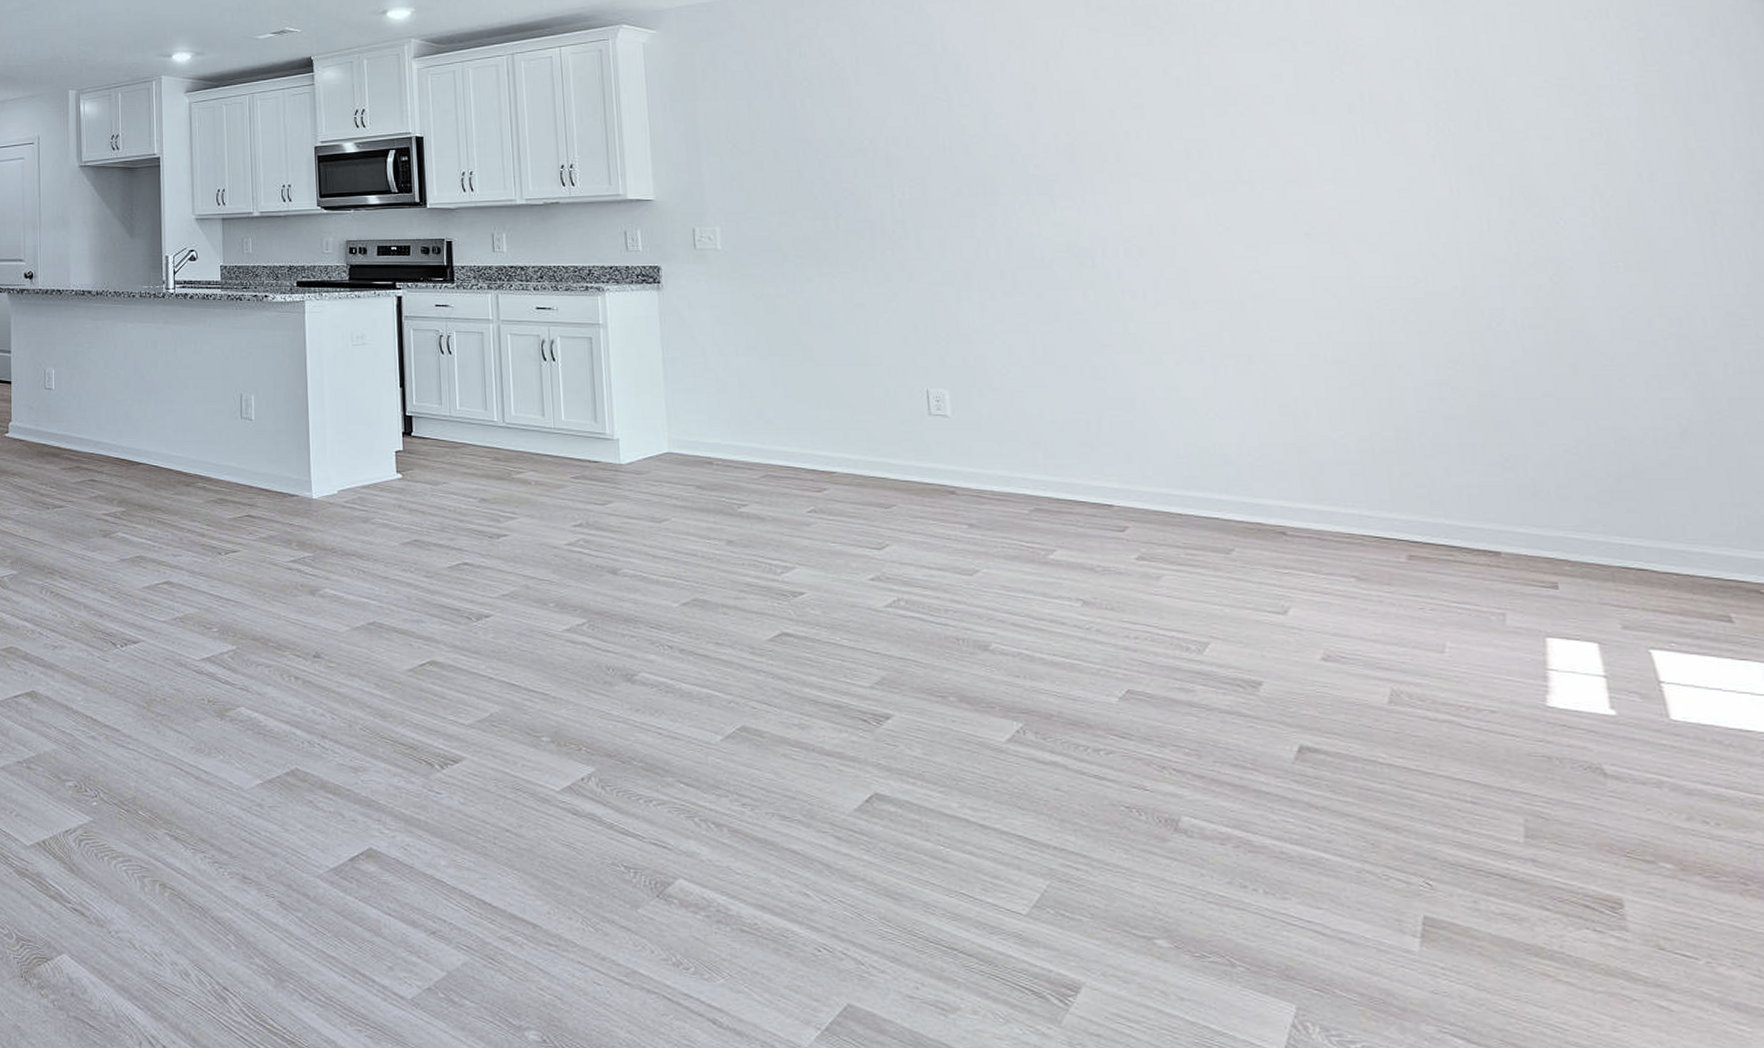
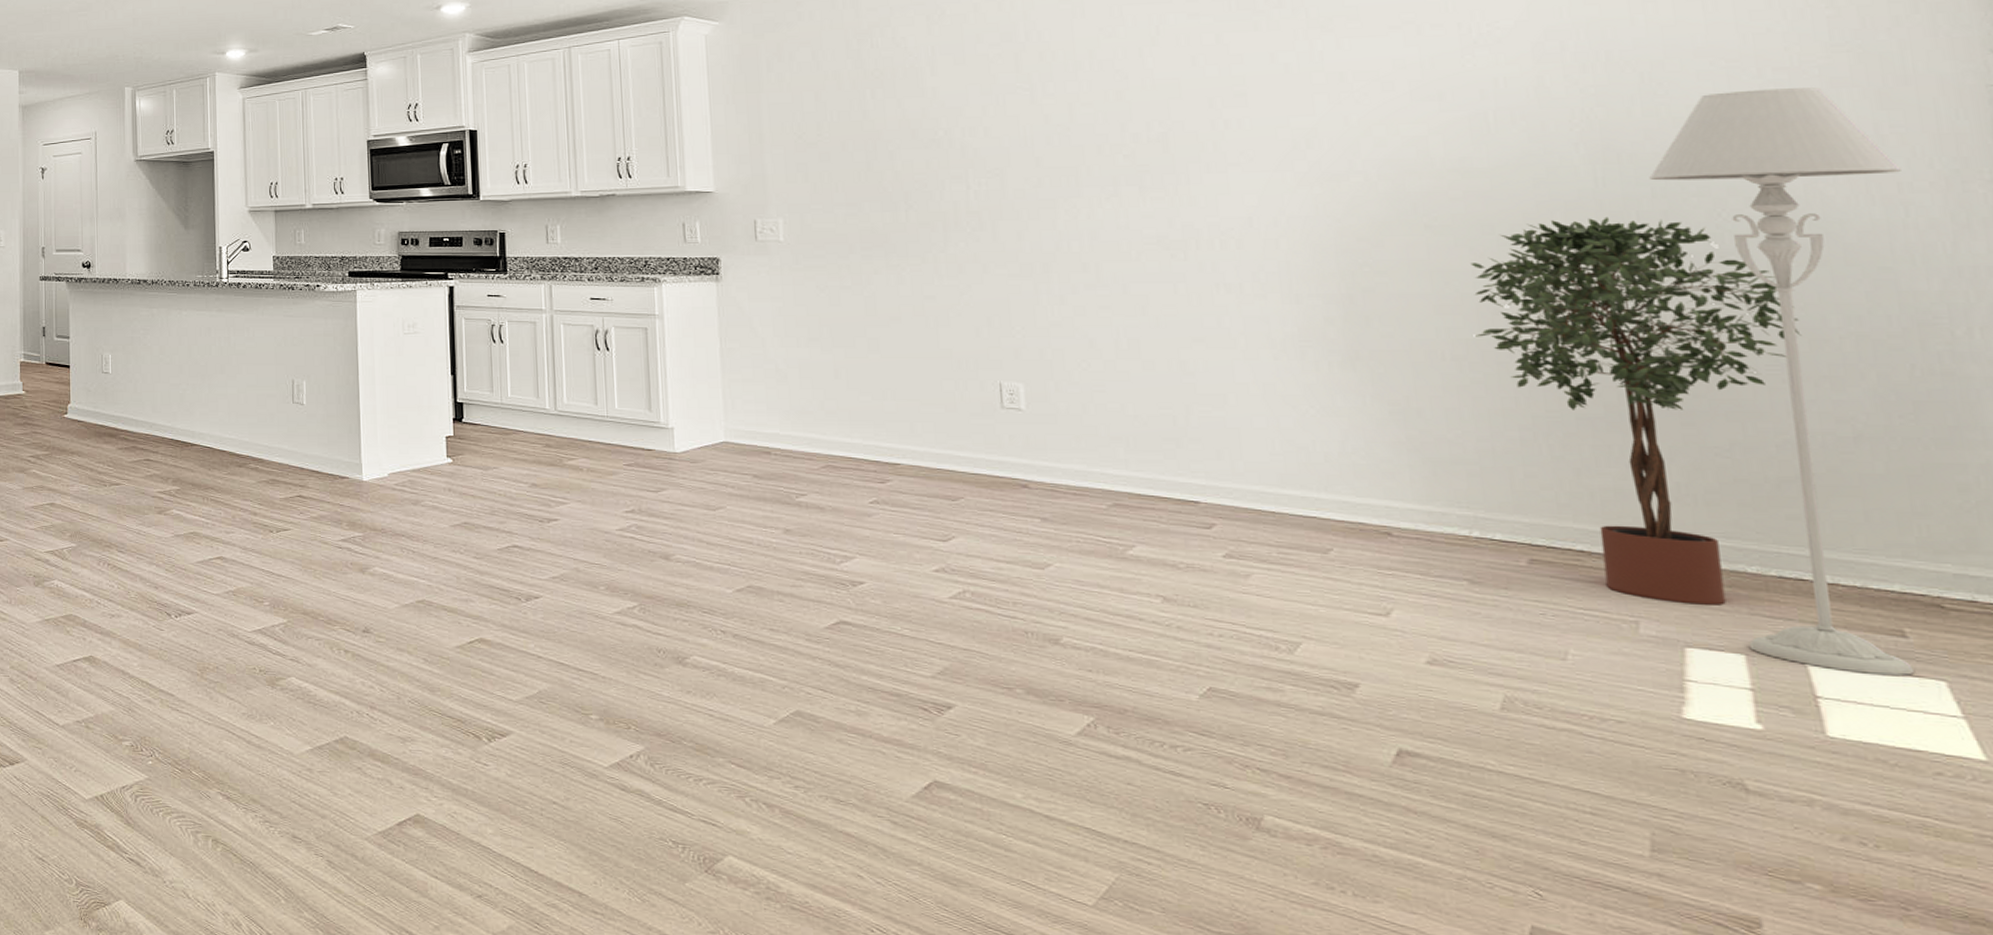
potted tree: none [1346,225,1632,597] -> present [1470,217,1802,607]
floor lamp: none [1497,104,1742,660] -> present [1649,87,1916,676]

